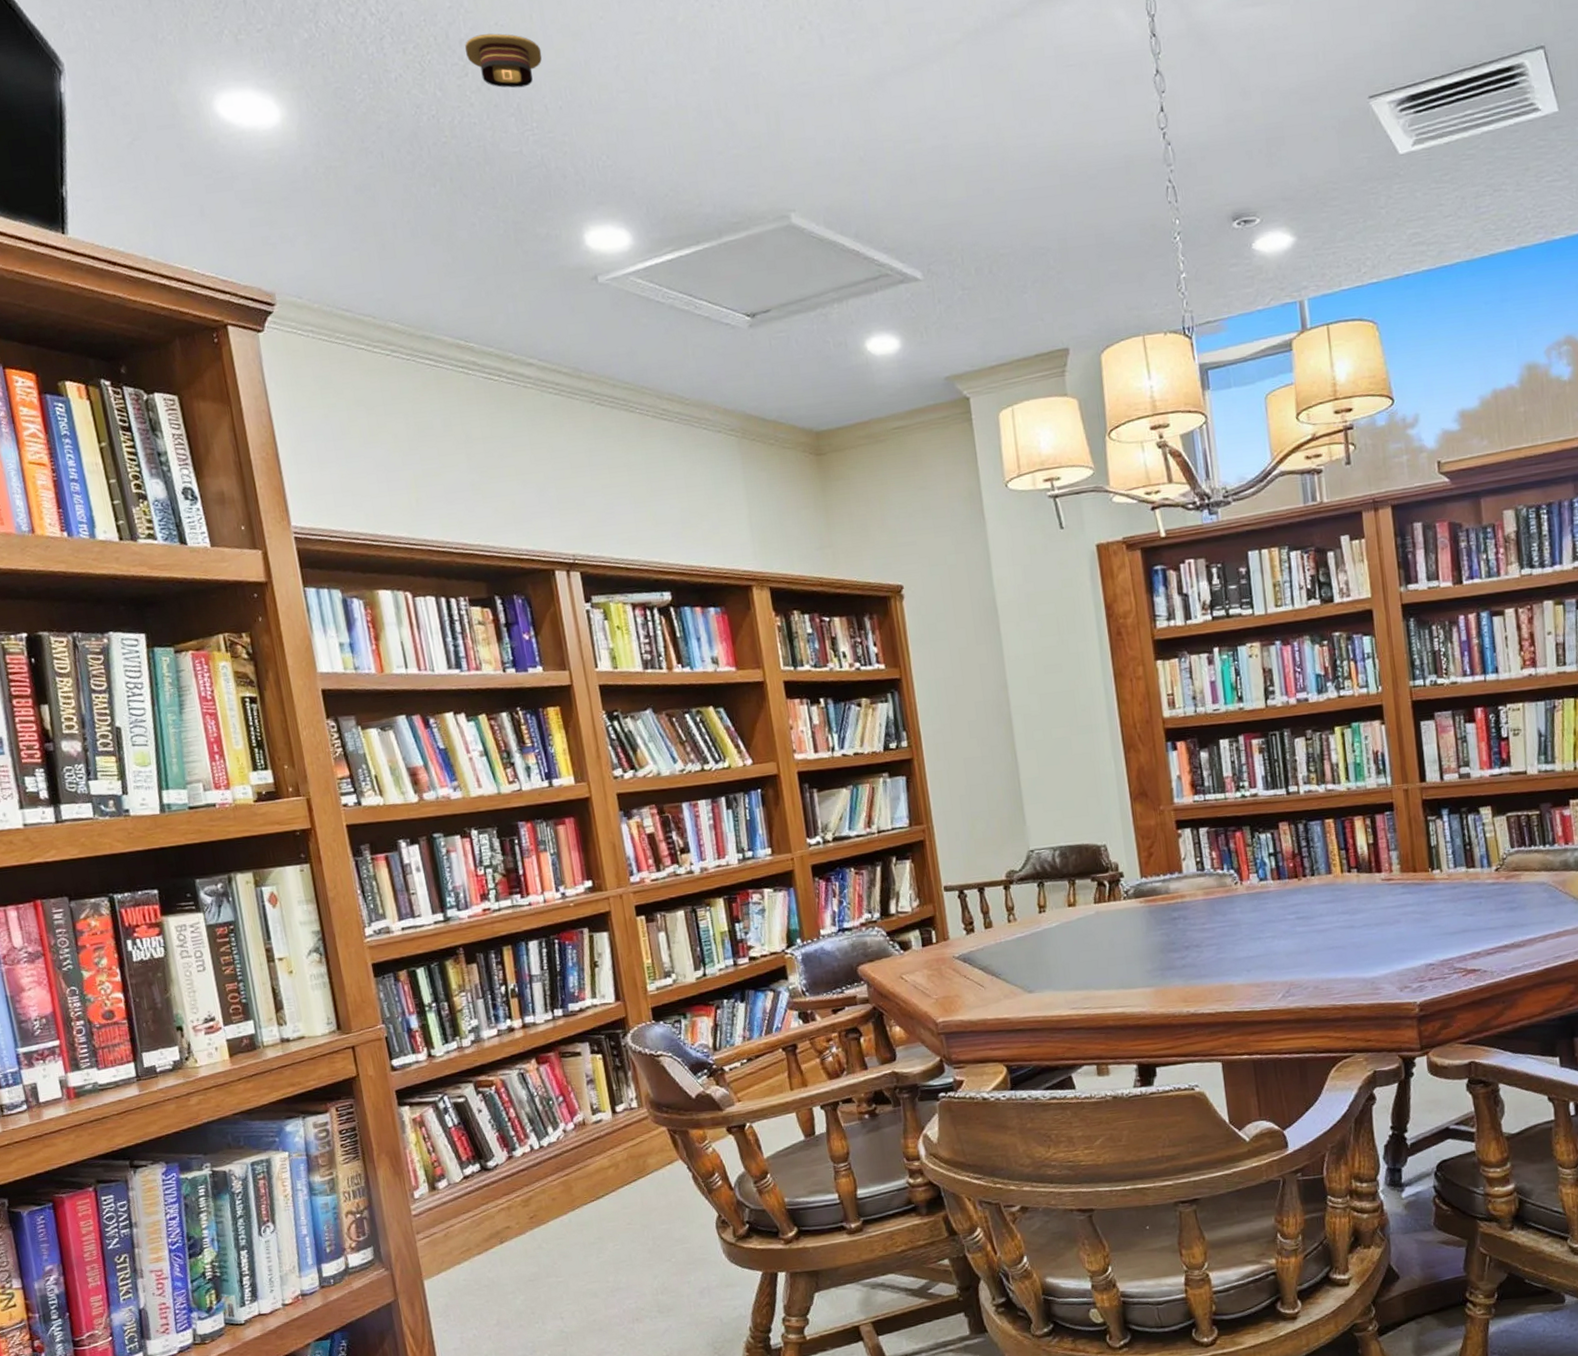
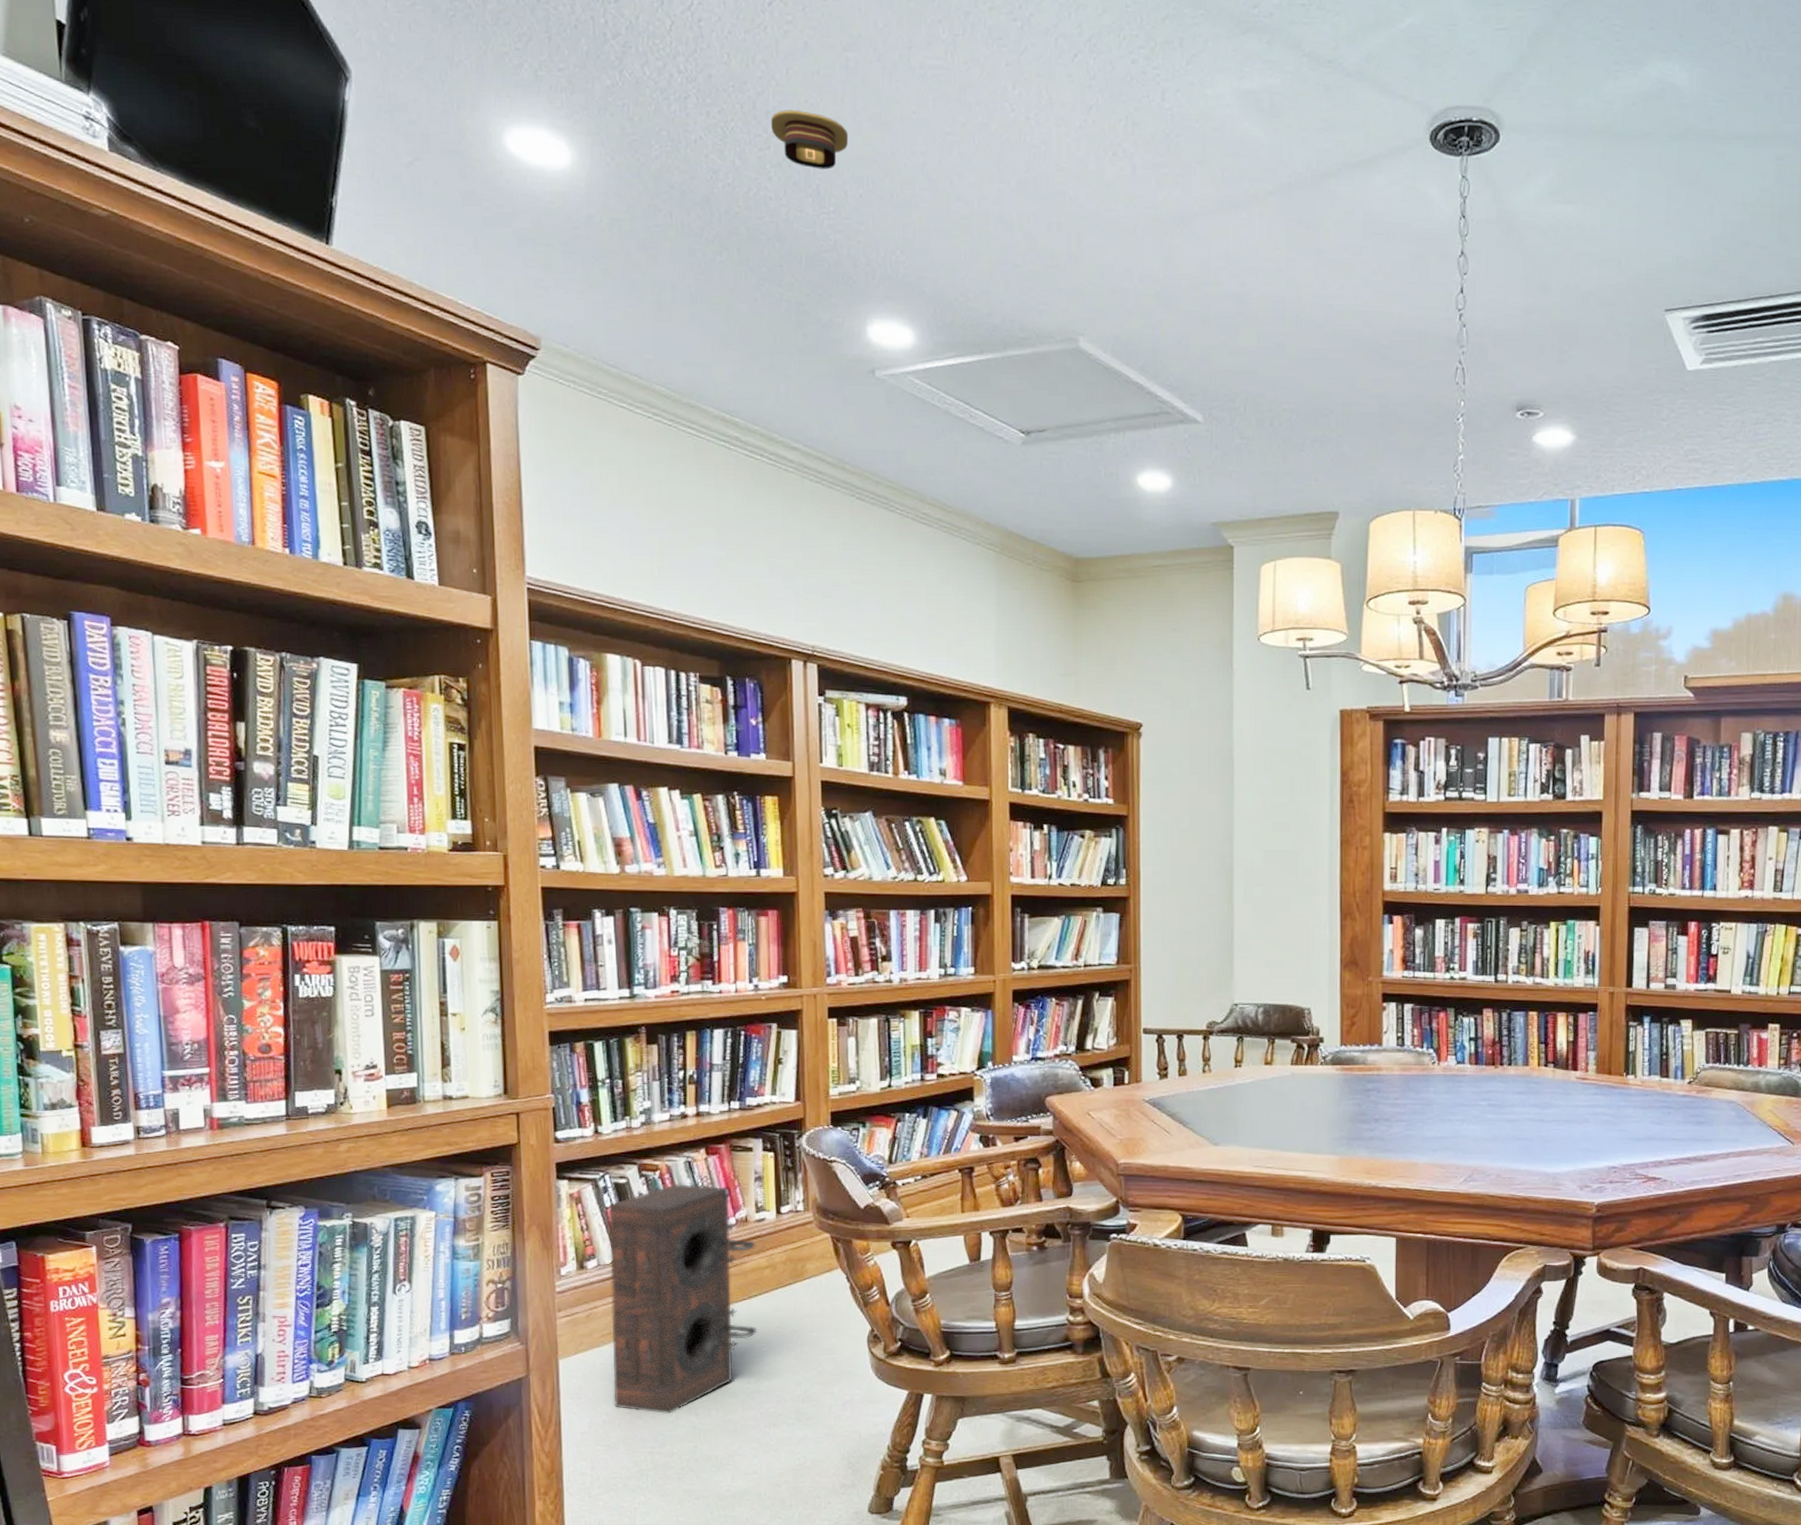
speaker: none [451,1093,609,1322] -> present [609,1184,757,1415]

